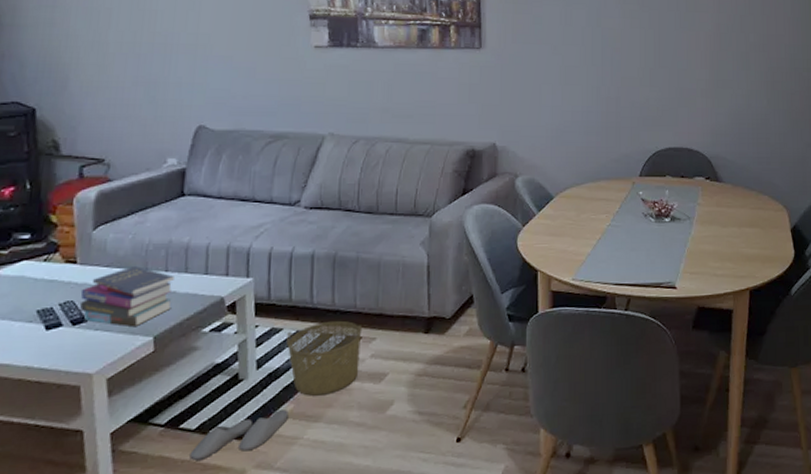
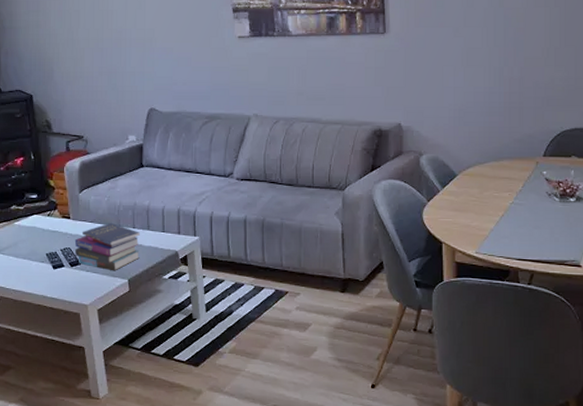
slippers: present [189,410,289,460] -> none [160,346,232,379]
basket: present [287,320,363,396] -> none [228,276,289,337]

